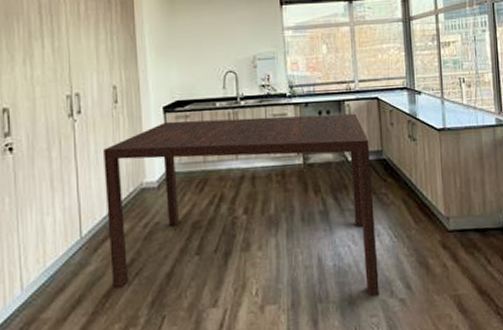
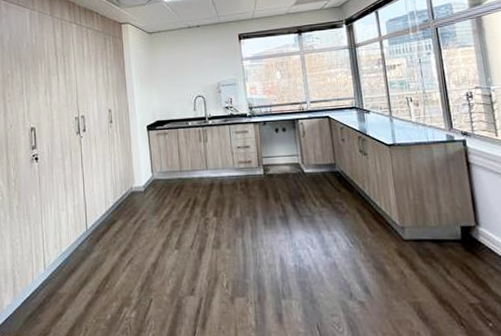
dining table: present [104,113,380,296] -> none [103,130,339,297]

